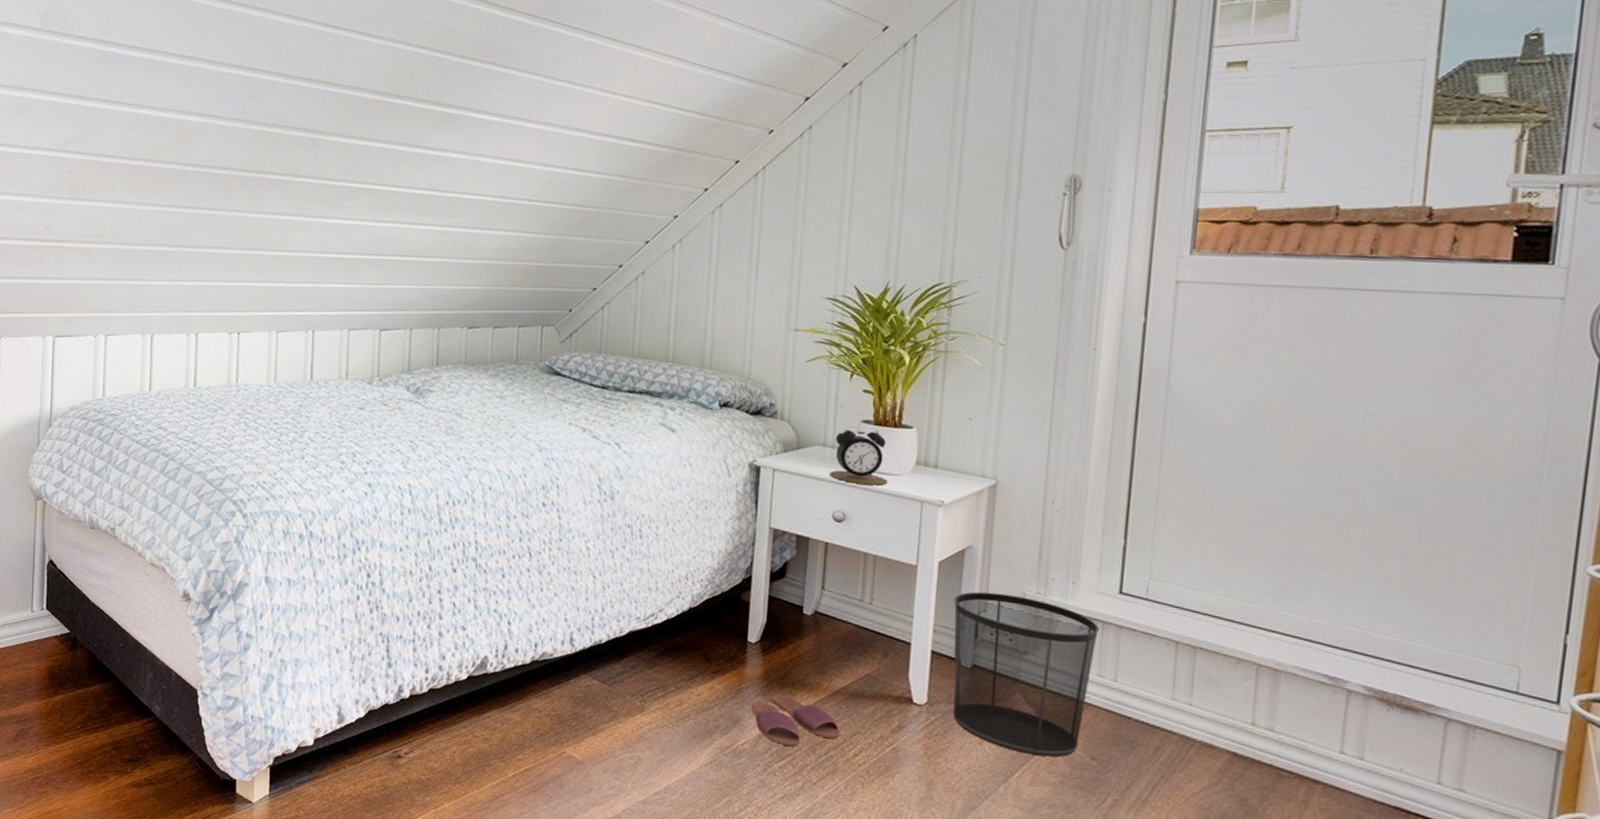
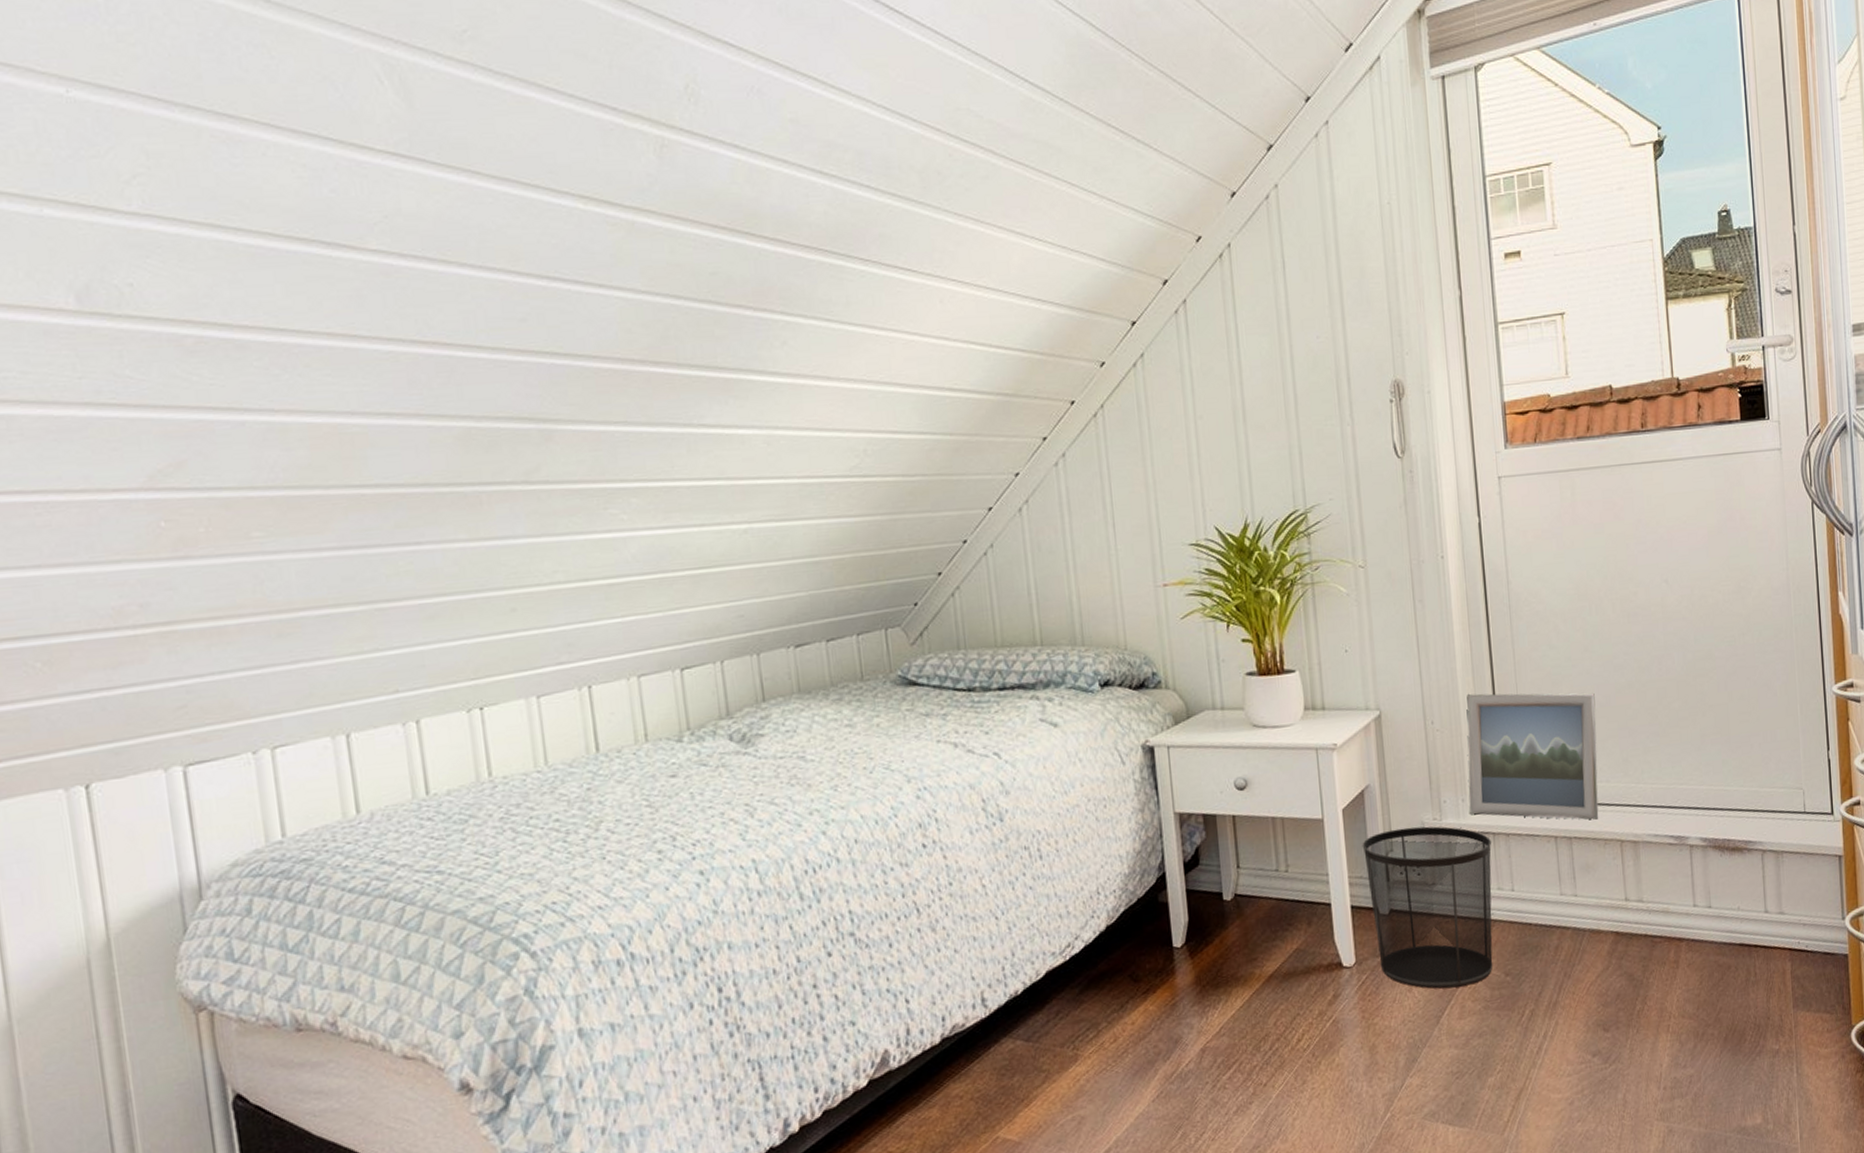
slippers: present [752,694,840,746] -> none [1189,996,1280,1053]
alarm clock: present [830,425,887,486] -> none [1223,678,1281,745]
picture frame: none [1079,484,1254,638] -> present [1467,693,1599,821]

